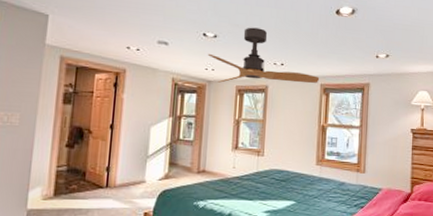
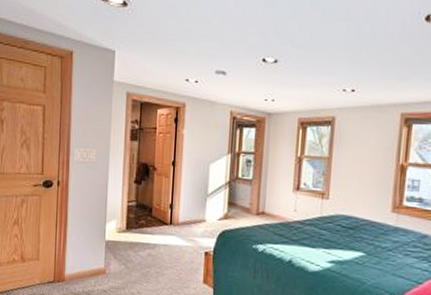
ceiling fan: present [207,27,320,84] -> none [267,47,400,115]

